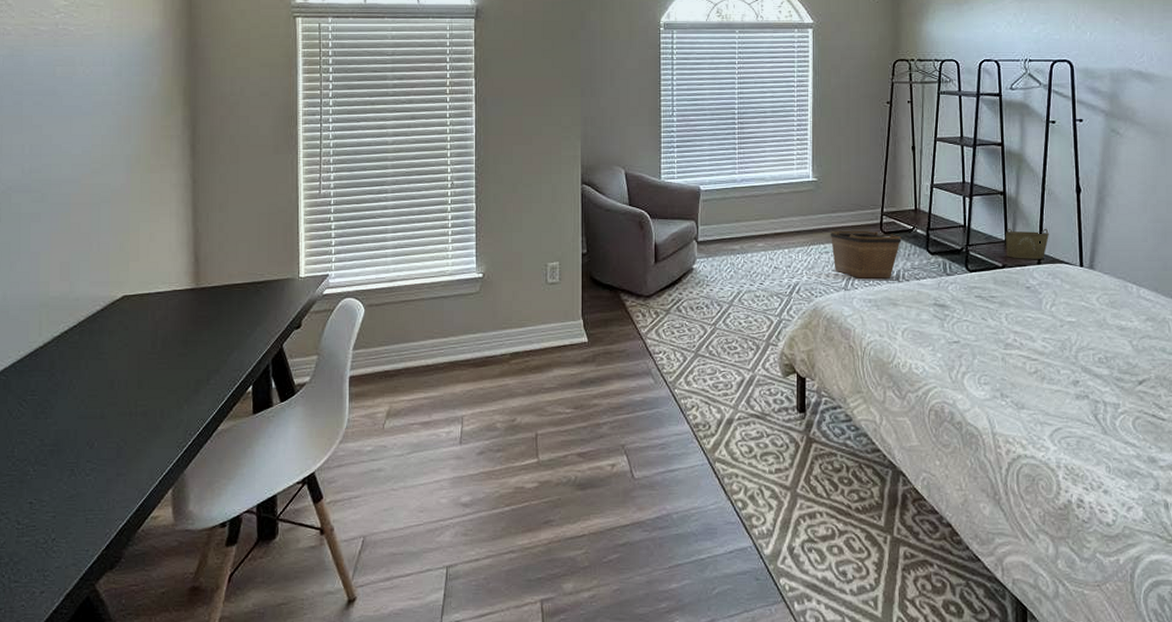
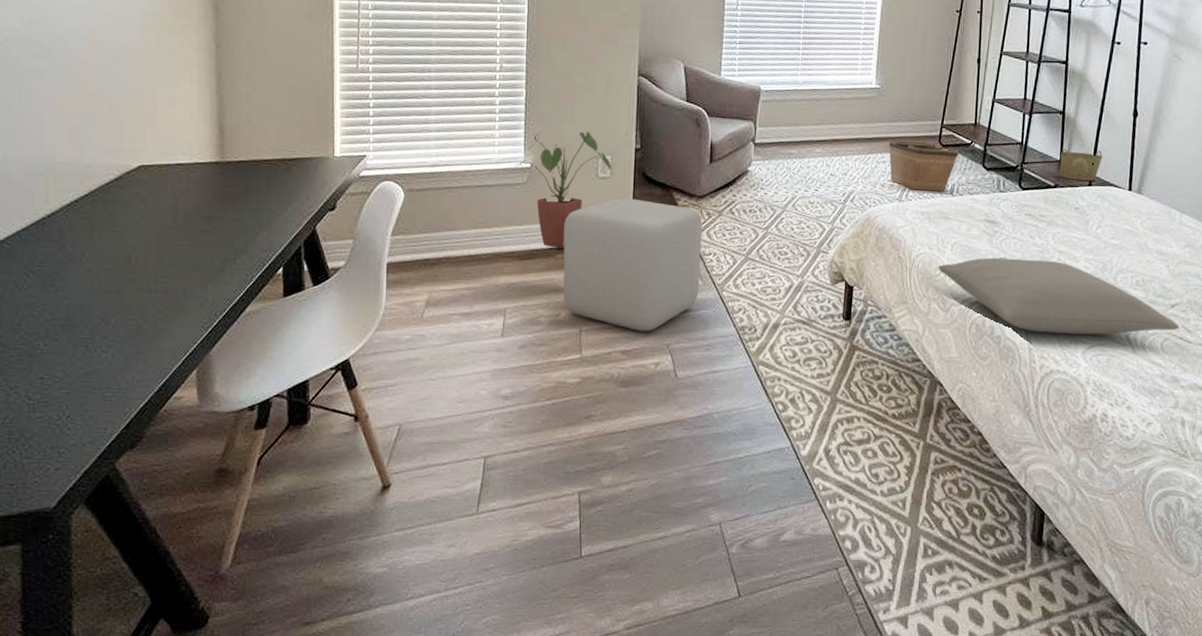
house plant: none [467,240,560,355] -> present [514,131,612,250]
pouf: none [517,302,651,432] -> present [563,198,703,331]
pillow: none [890,341,1150,416] -> present [937,257,1180,335]

